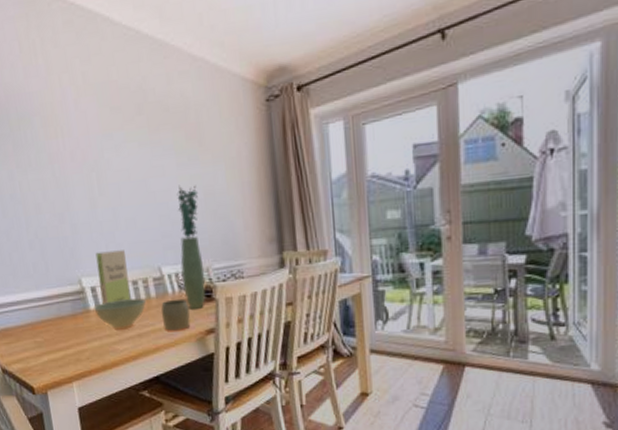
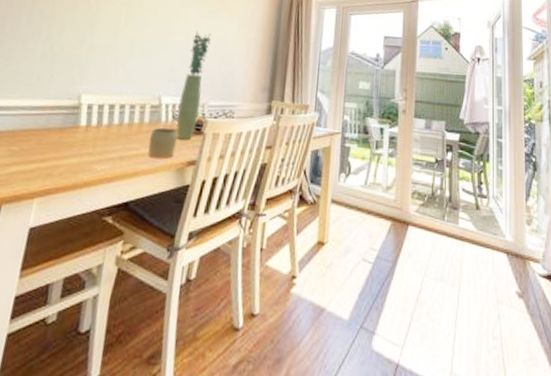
bowl: present [93,298,147,330] -> none [84,120,139,150]
book: present [95,250,131,304] -> none [95,73,132,123]

